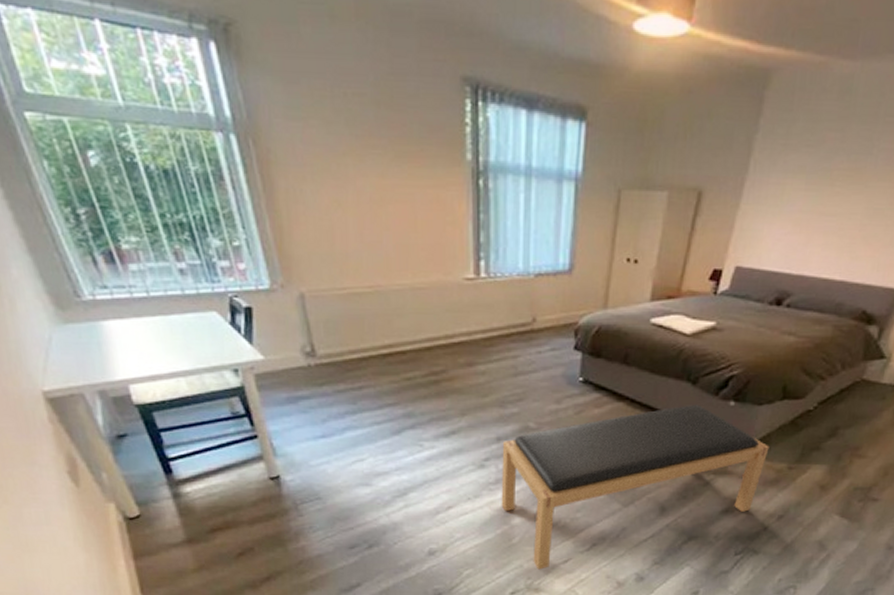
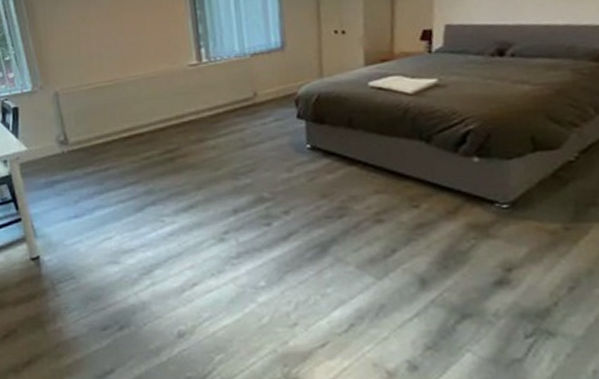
bench: present [501,405,769,570] -> none [239,164,534,355]

